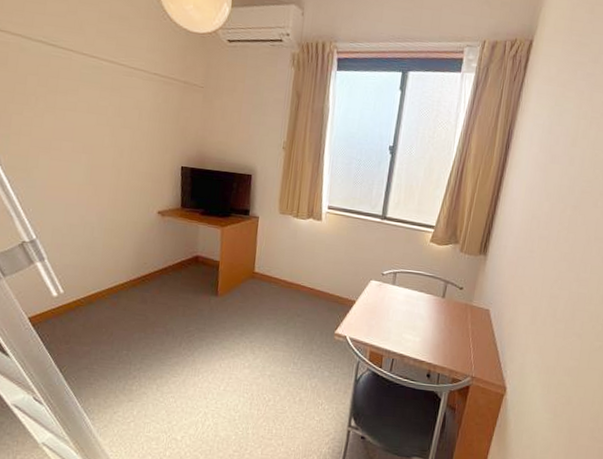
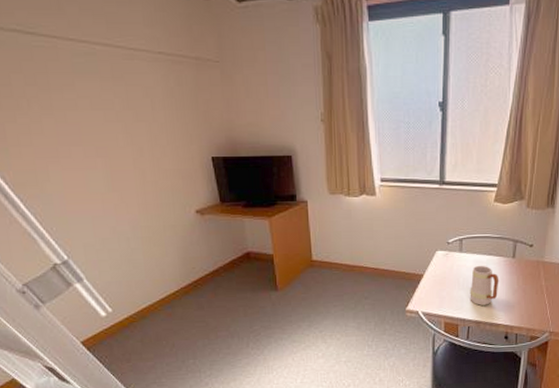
mug: none [397,299,428,340] -> present [470,265,499,306]

